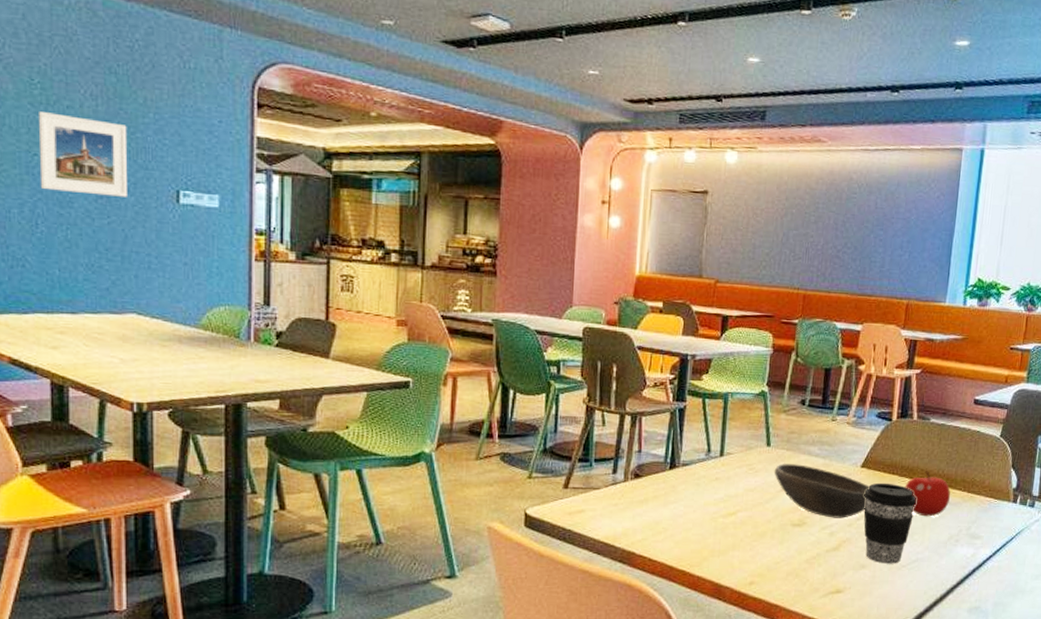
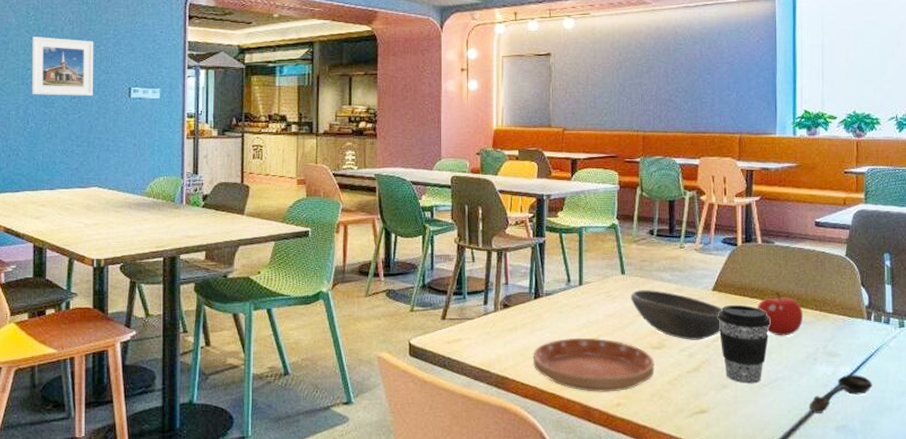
saucer: none [663,512,794,570] -> present [533,337,655,392]
spoon: none [945,557,1010,595] -> present [809,375,872,413]

